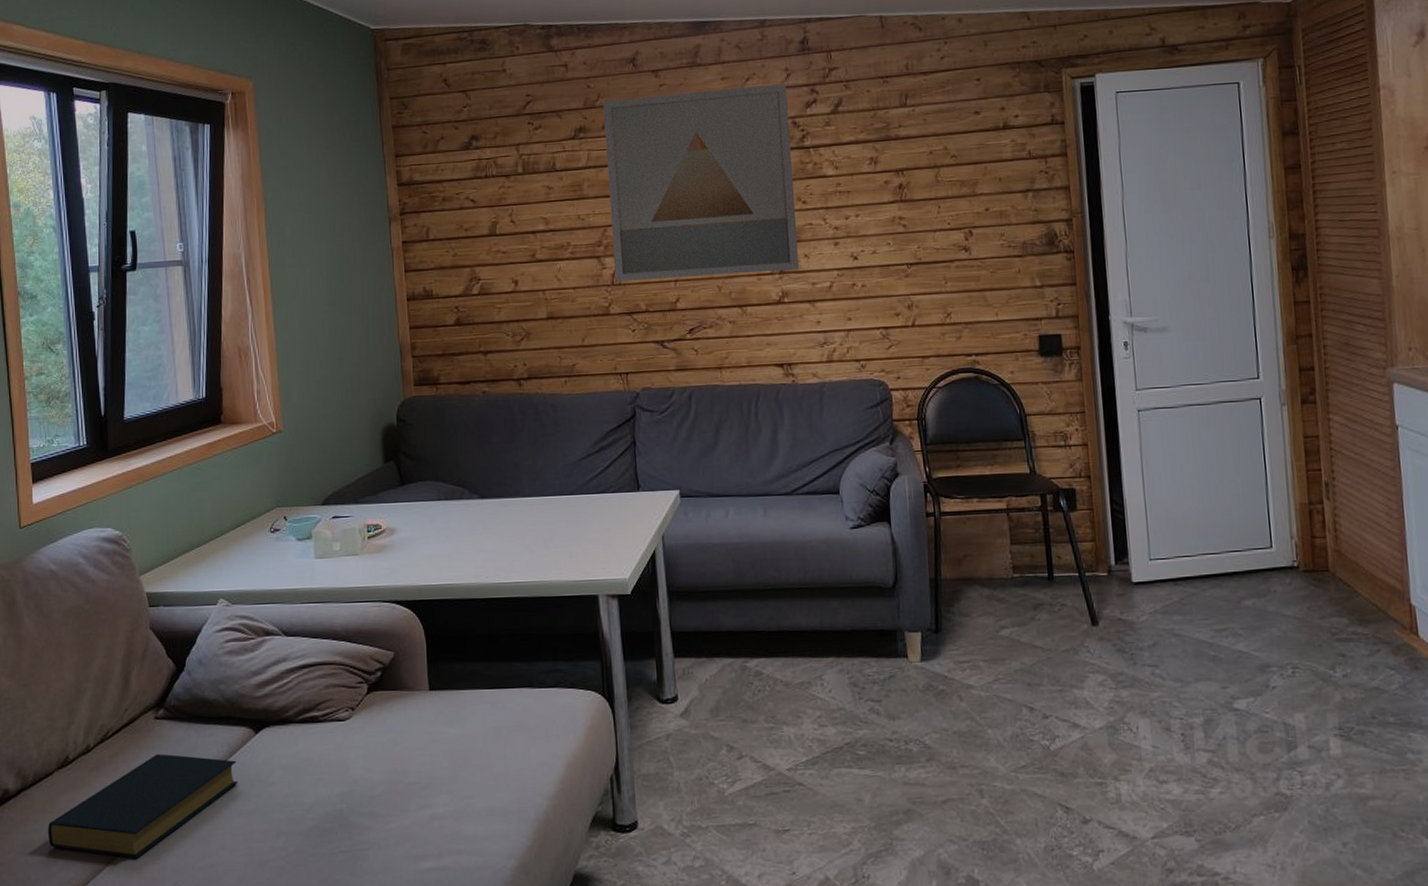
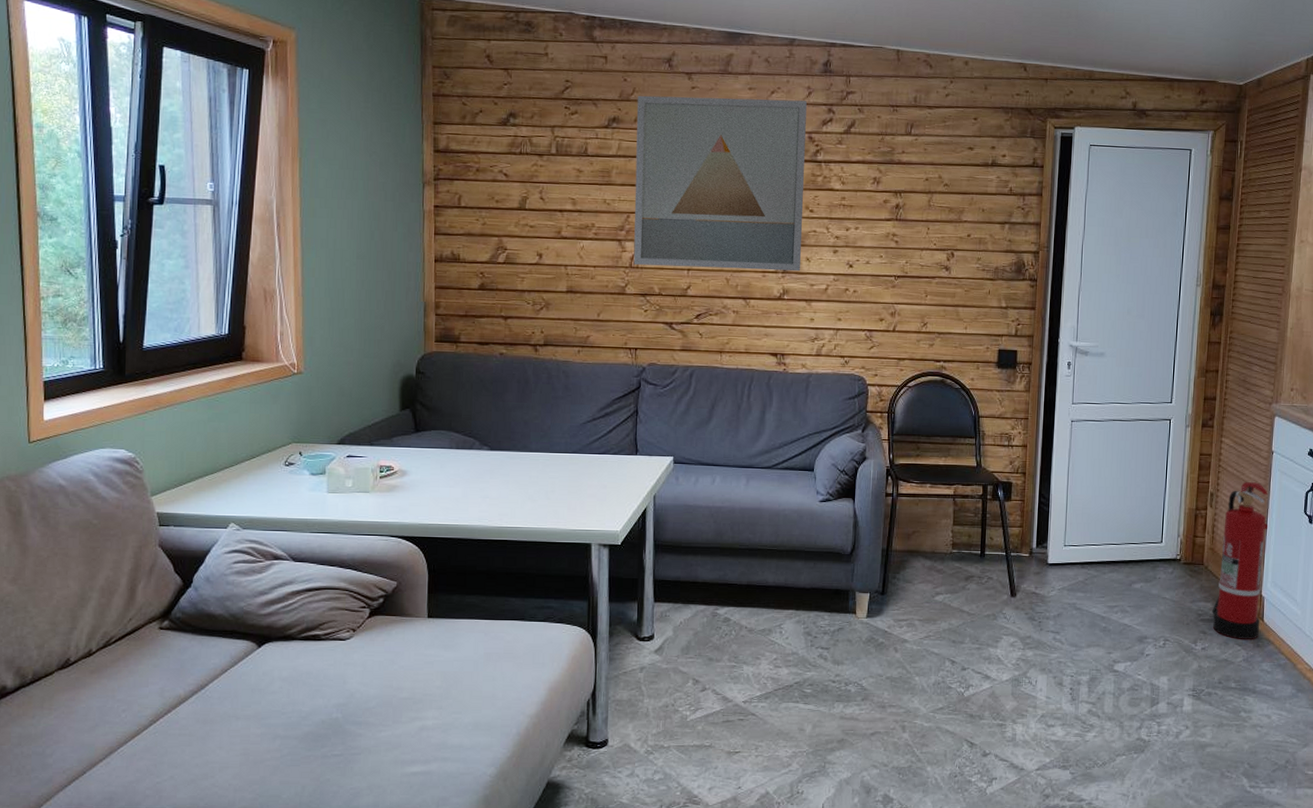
hardback book: present [47,754,239,858] -> none [44,661,239,754]
fire extinguisher: none [1348,465,1415,661] -> present [1212,482,1269,639]

